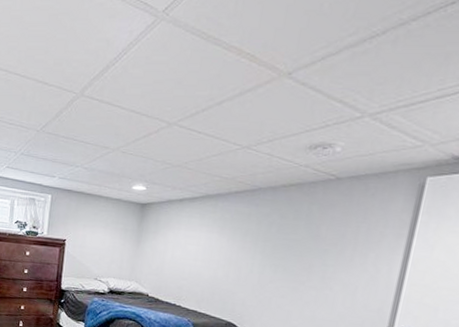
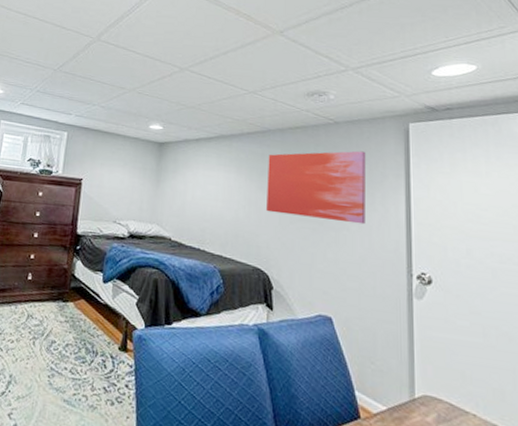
wall art: none [246,209,368,285] -> present [266,151,367,225]

